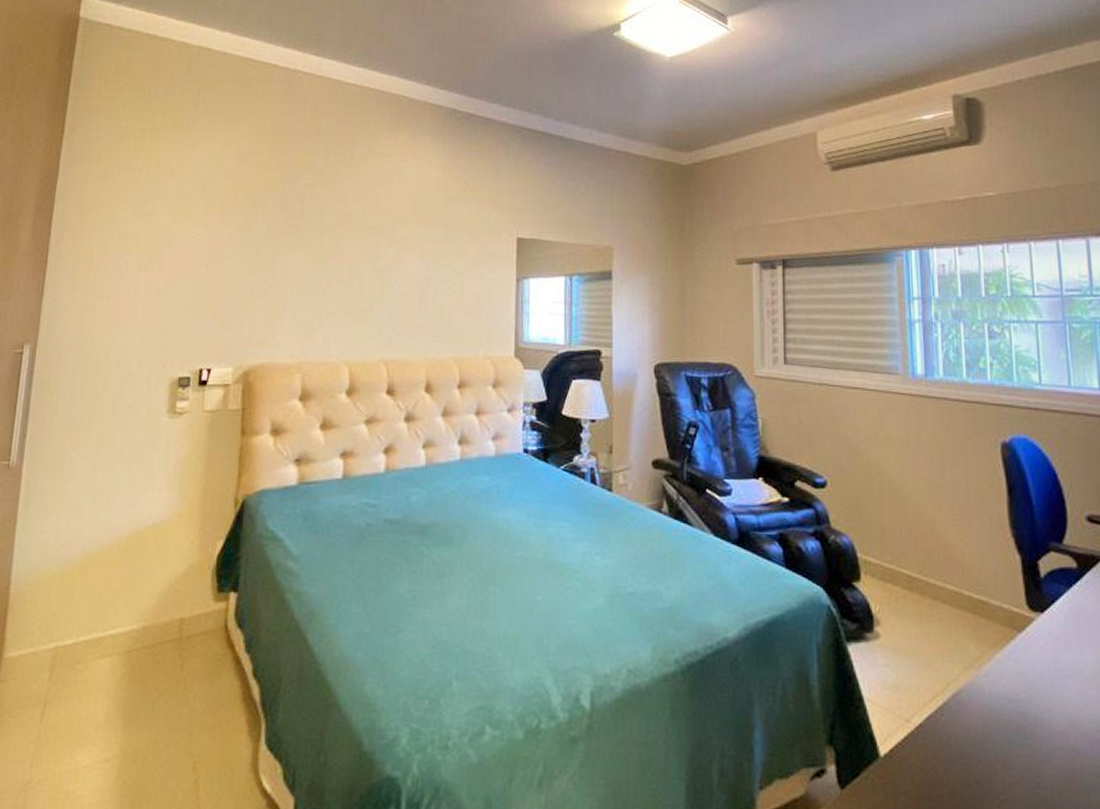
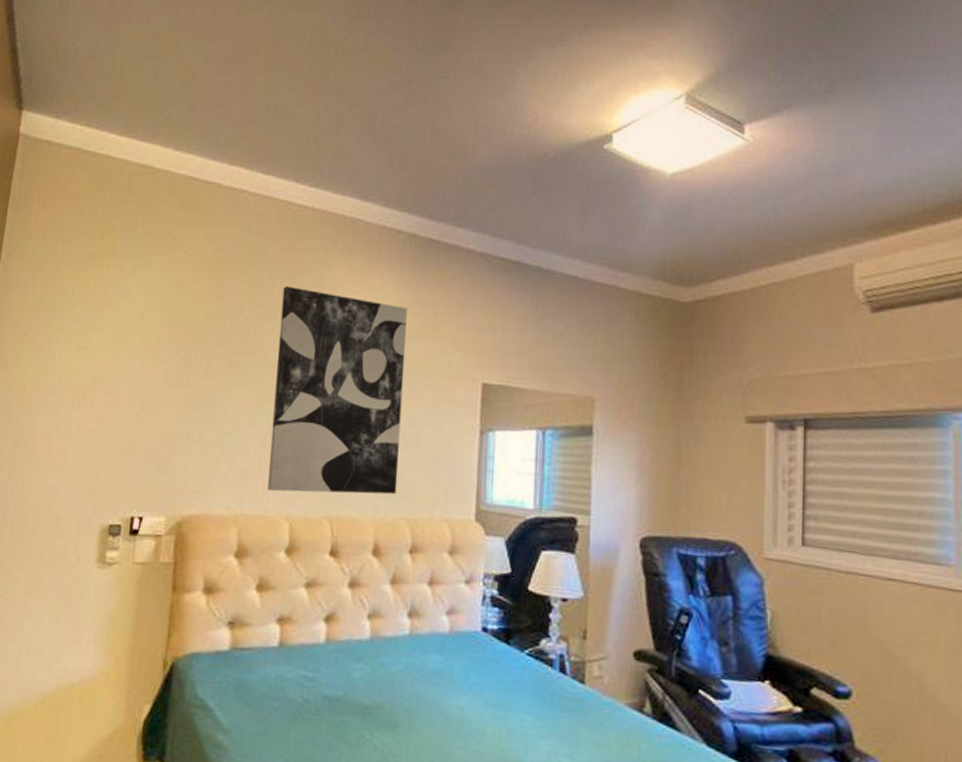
wall art: none [328,156,450,340] -> present [268,286,408,495]

